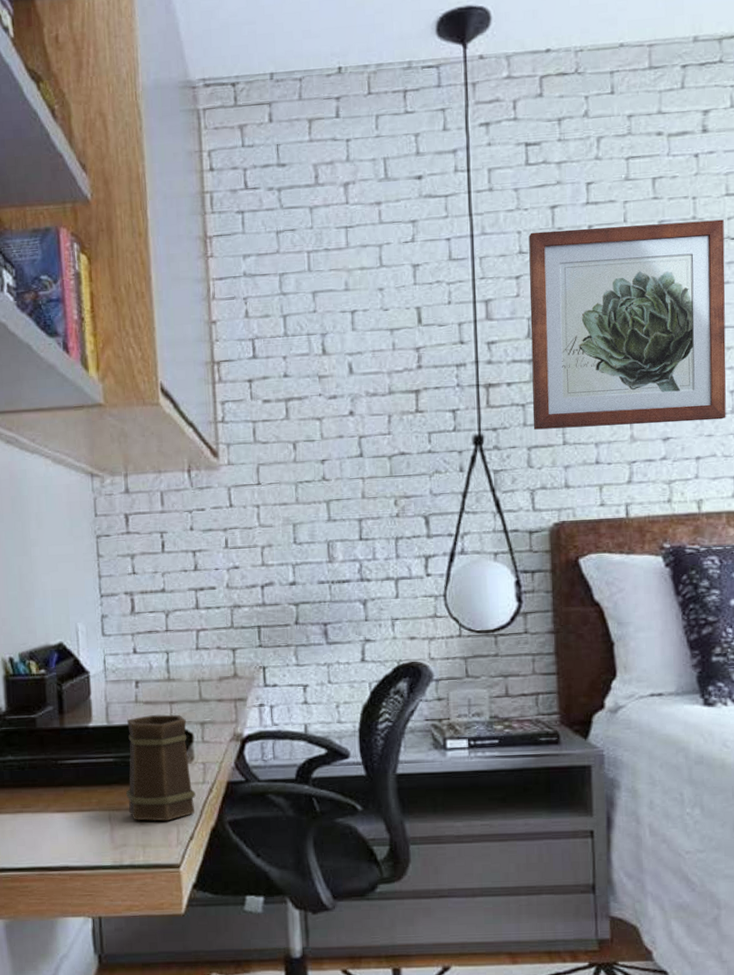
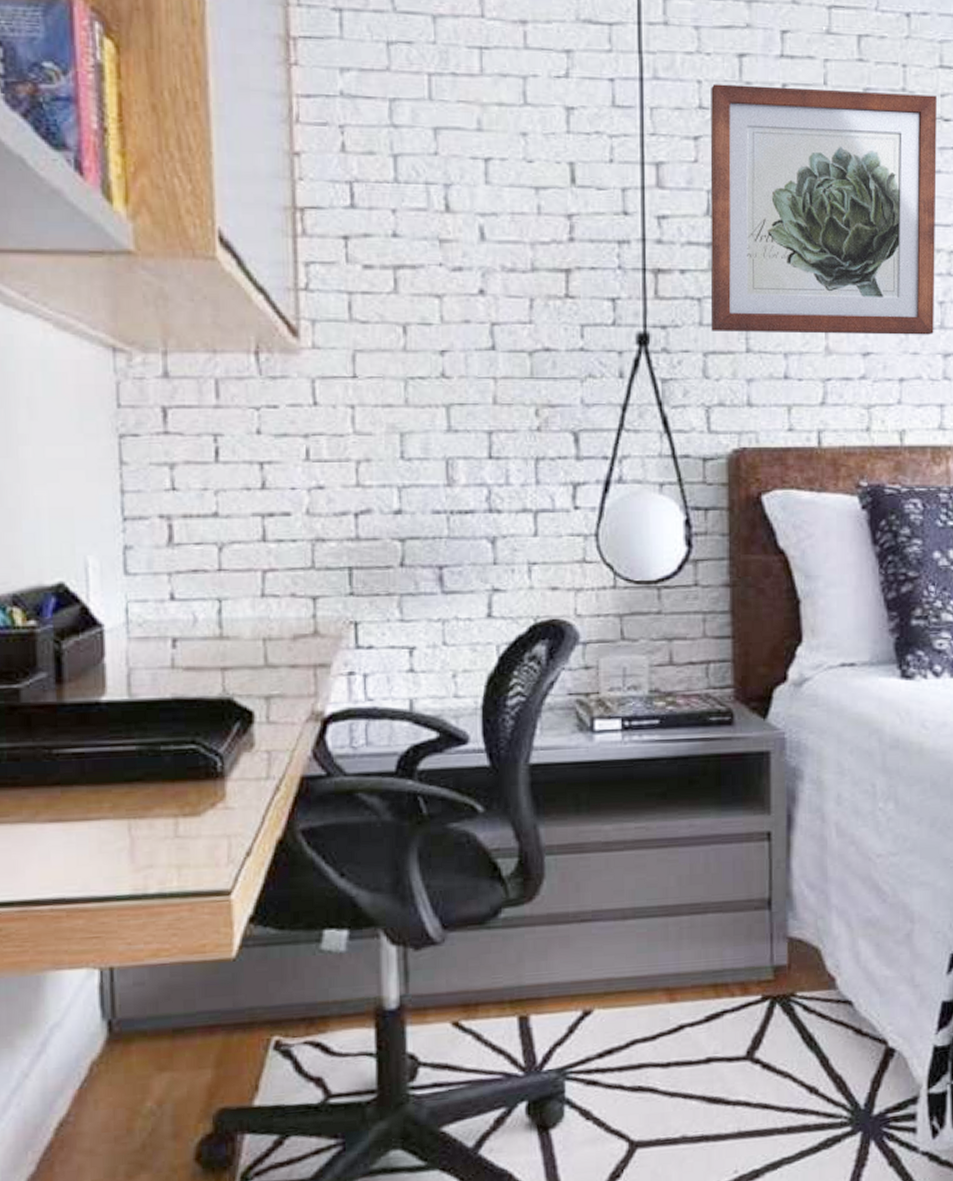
mug: present [126,714,196,821] -> none [155,685,256,832]

